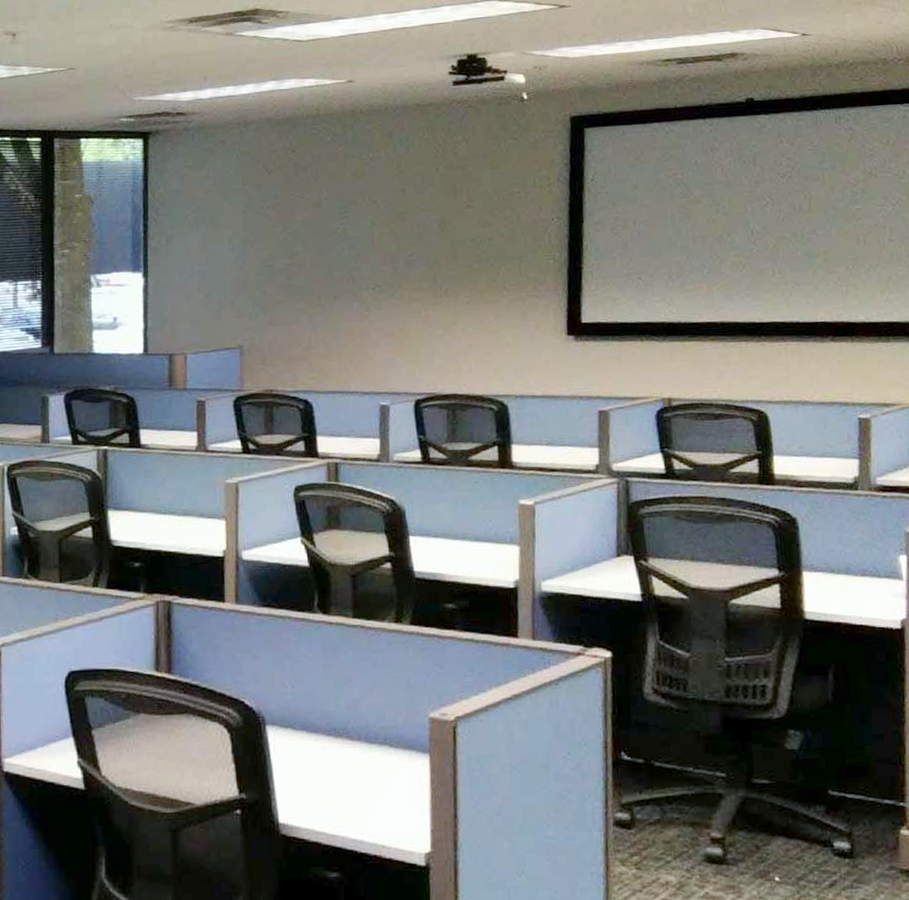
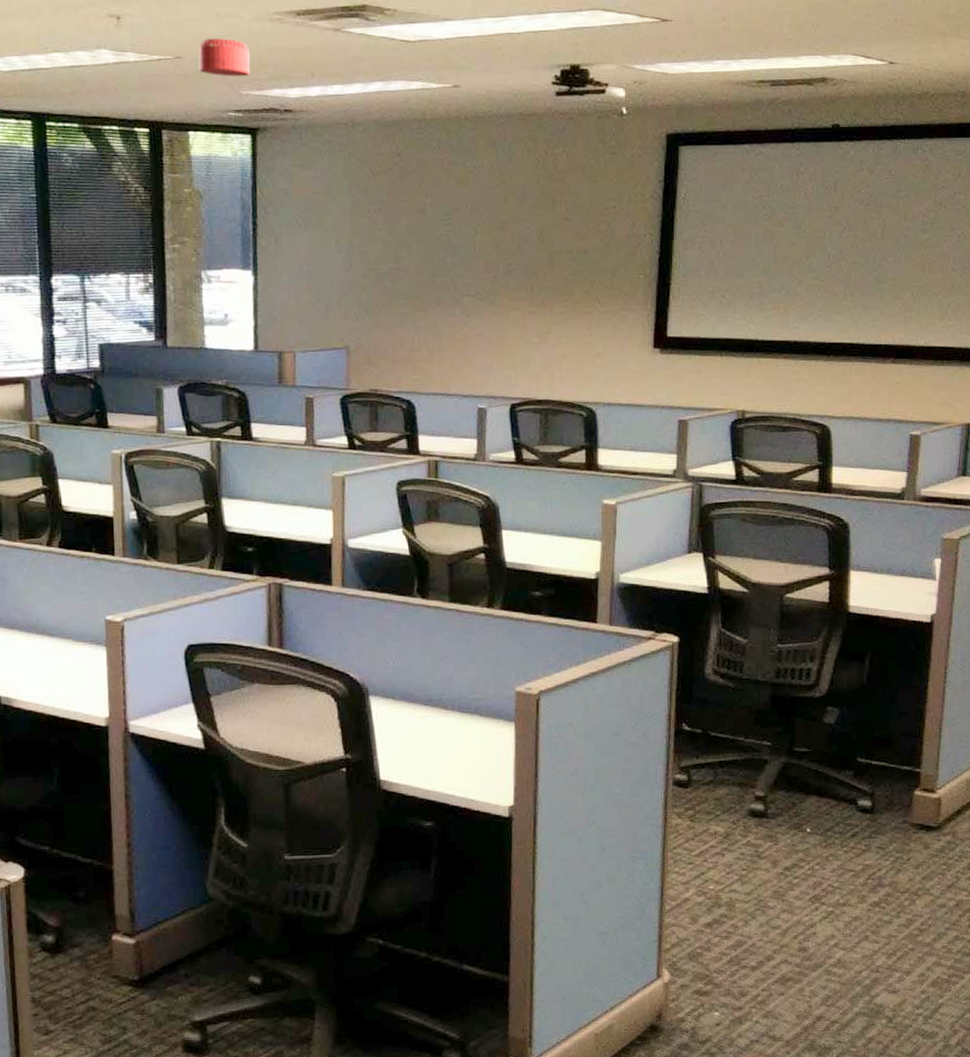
smoke detector: none [91,48,143,84] -> present [198,37,251,77]

